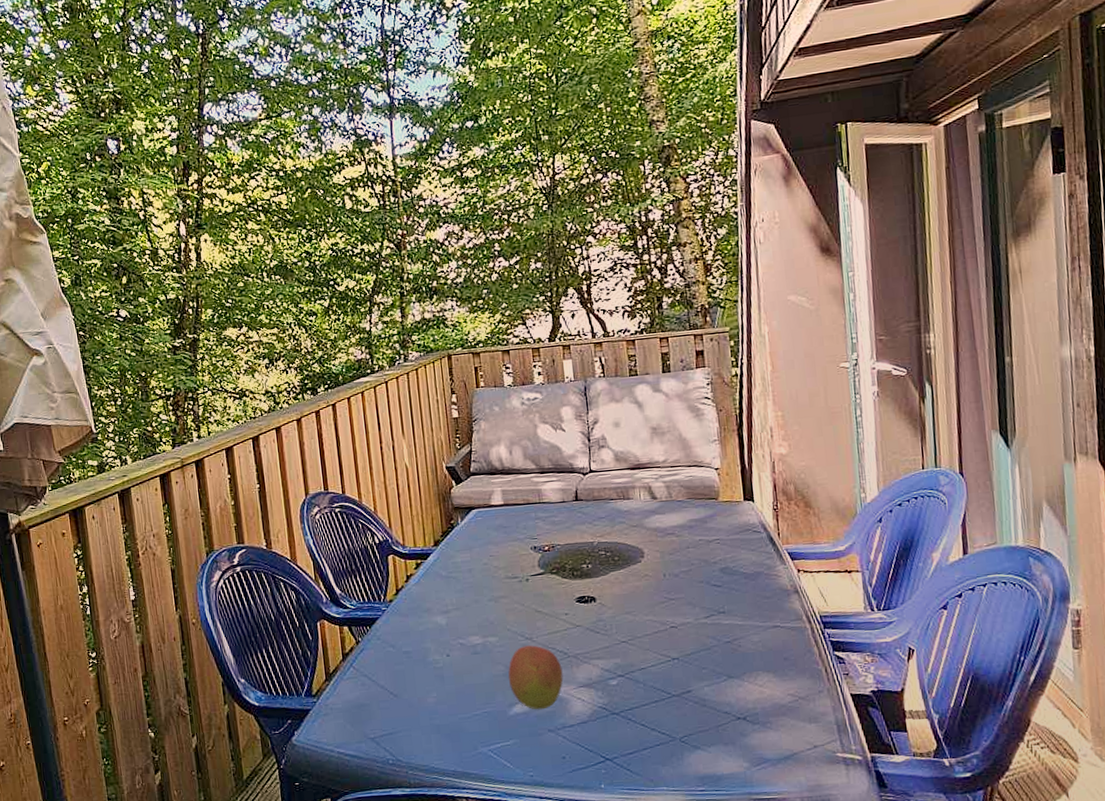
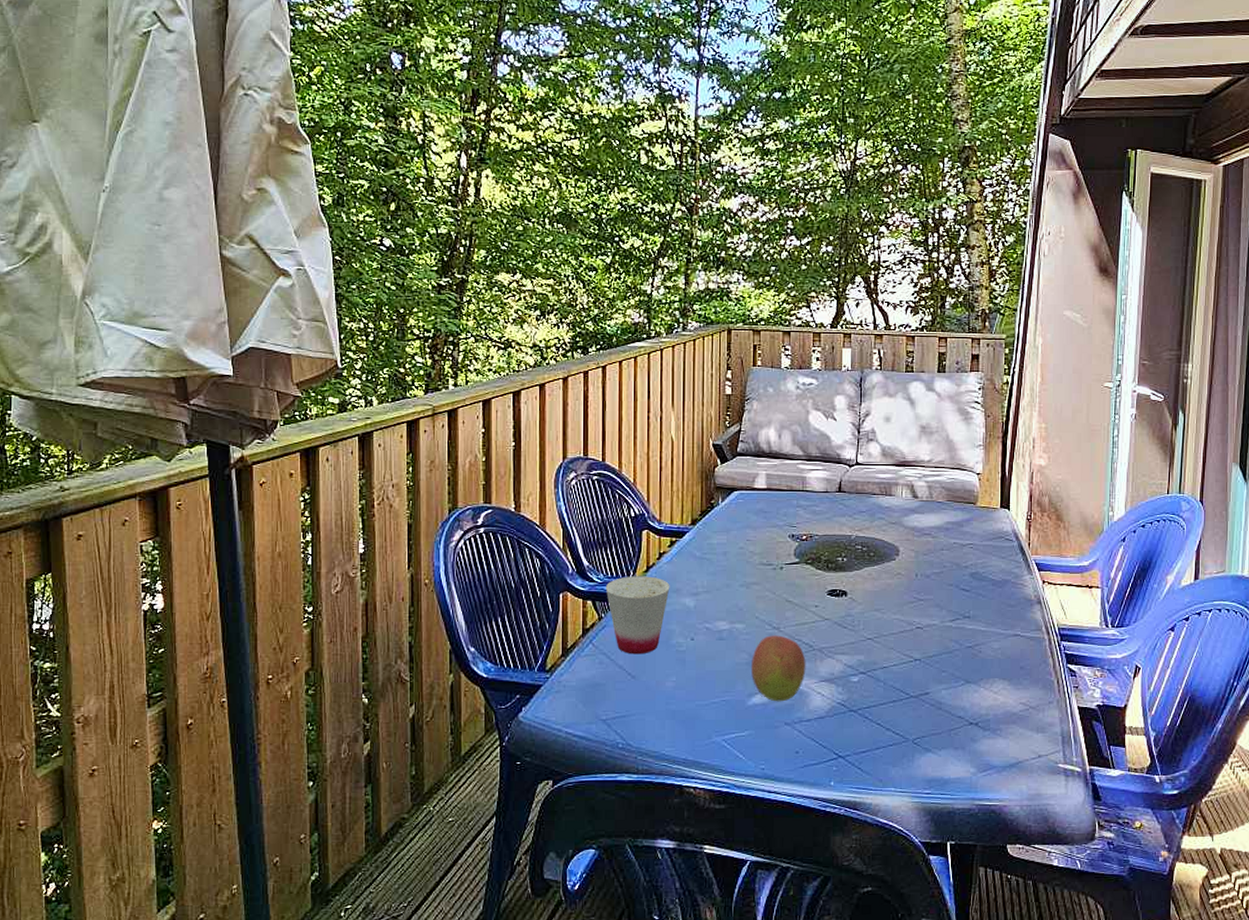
cup: none [359,598,421,674] -> present [605,576,670,655]

